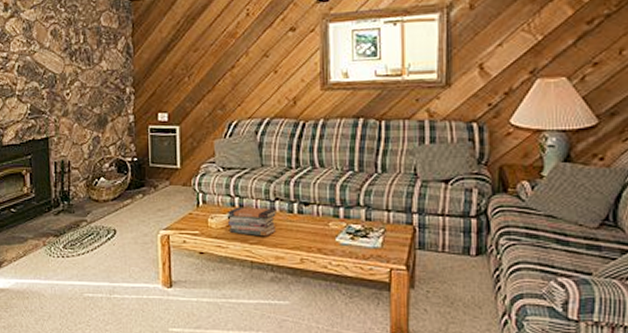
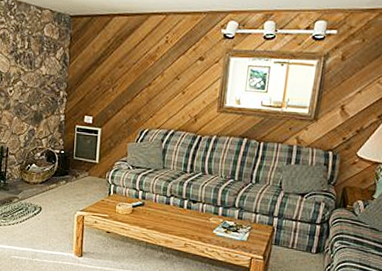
book stack: present [228,207,278,237] -> none [132,199,172,224]

